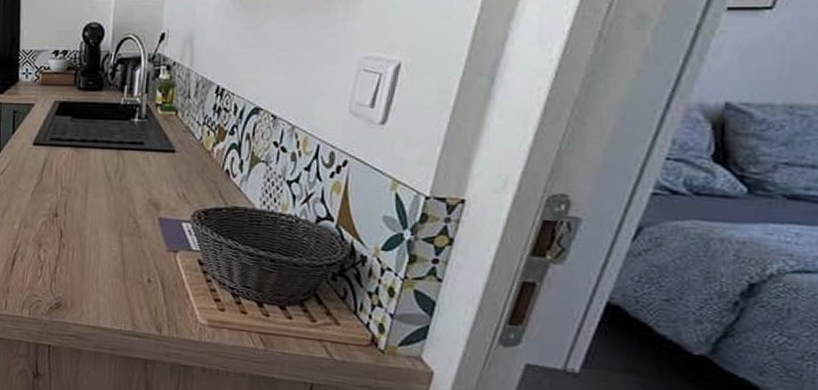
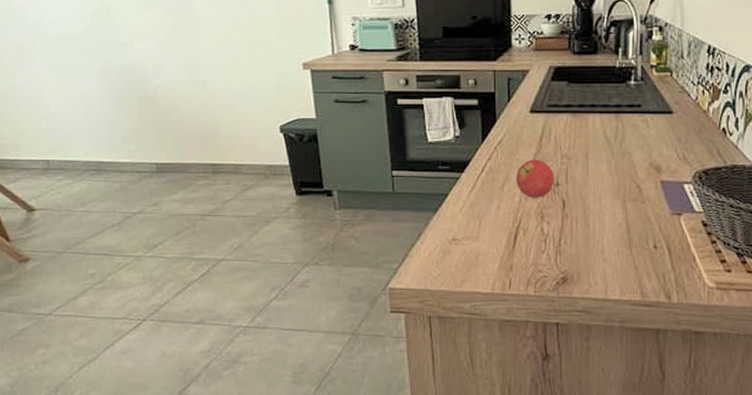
fruit: none [17,189,54,227] -> present [516,159,555,198]

